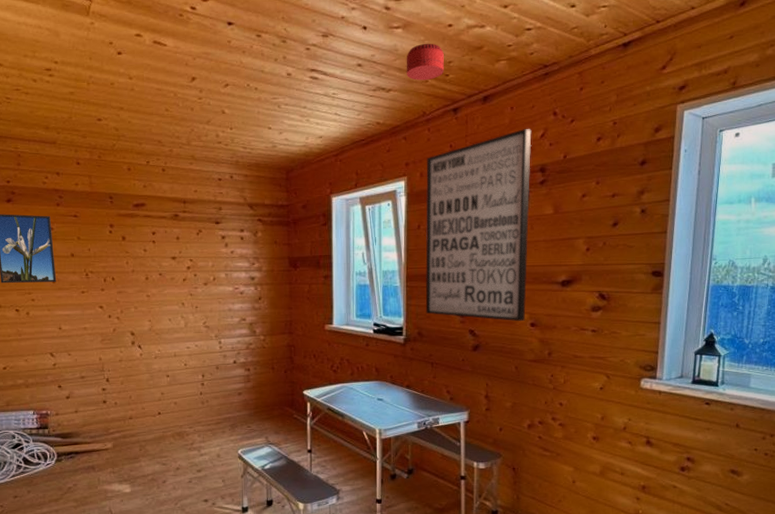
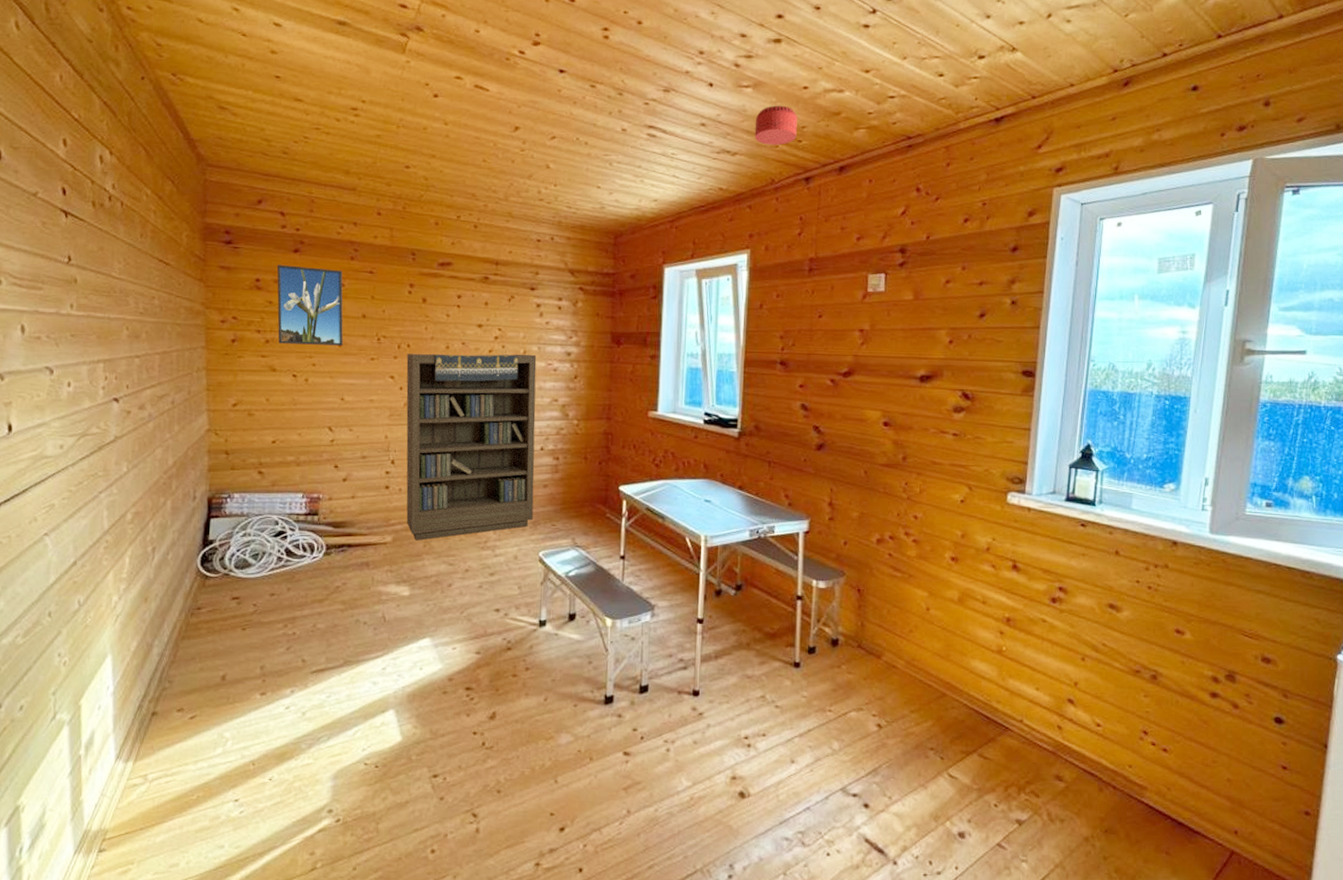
bookcase: none [112,280,231,446] -> present [406,353,537,541]
wall art: present [425,128,532,322] -> none [764,203,892,420]

